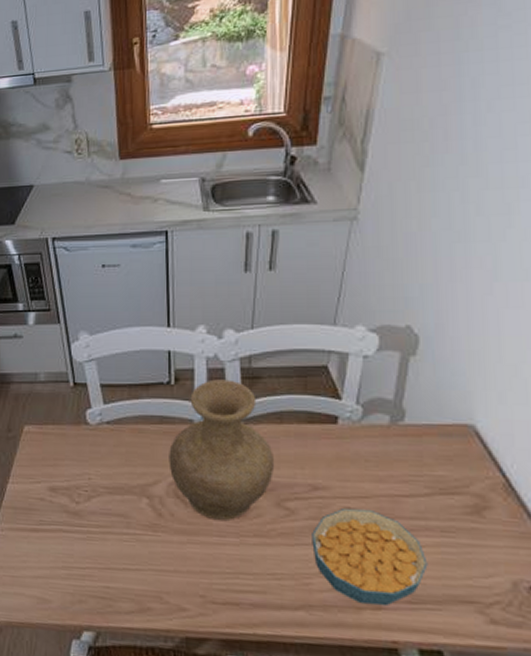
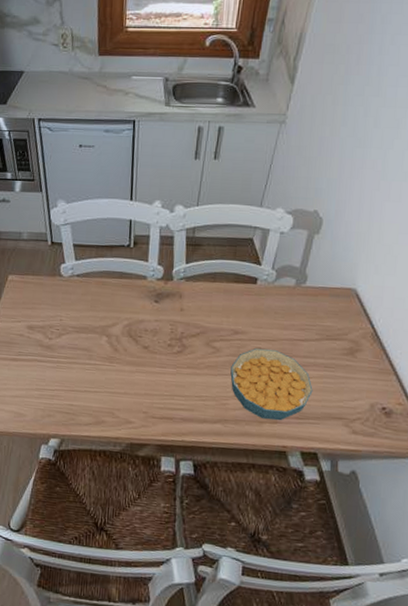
vase: present [169,379,275,520] -> none [125,245,208,355]

